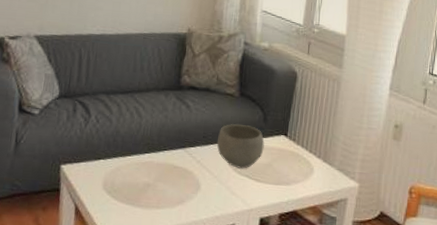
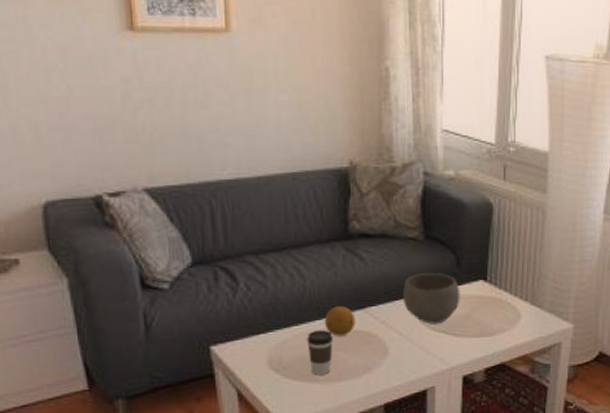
coffee cup: none [135,162,157,201] -> present [307,330,333,375]
fruit: none [151,144,177,170] -> present [324,306,356,337]

